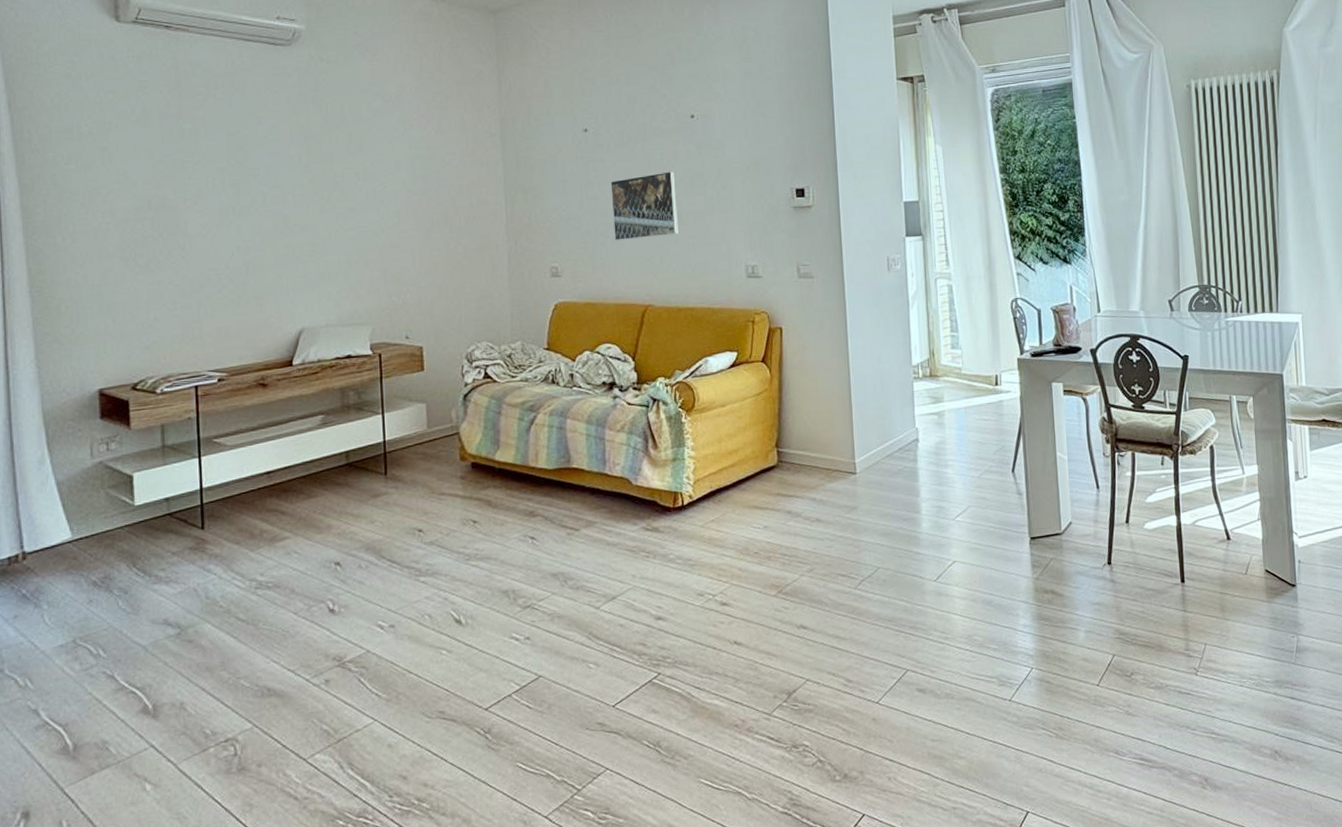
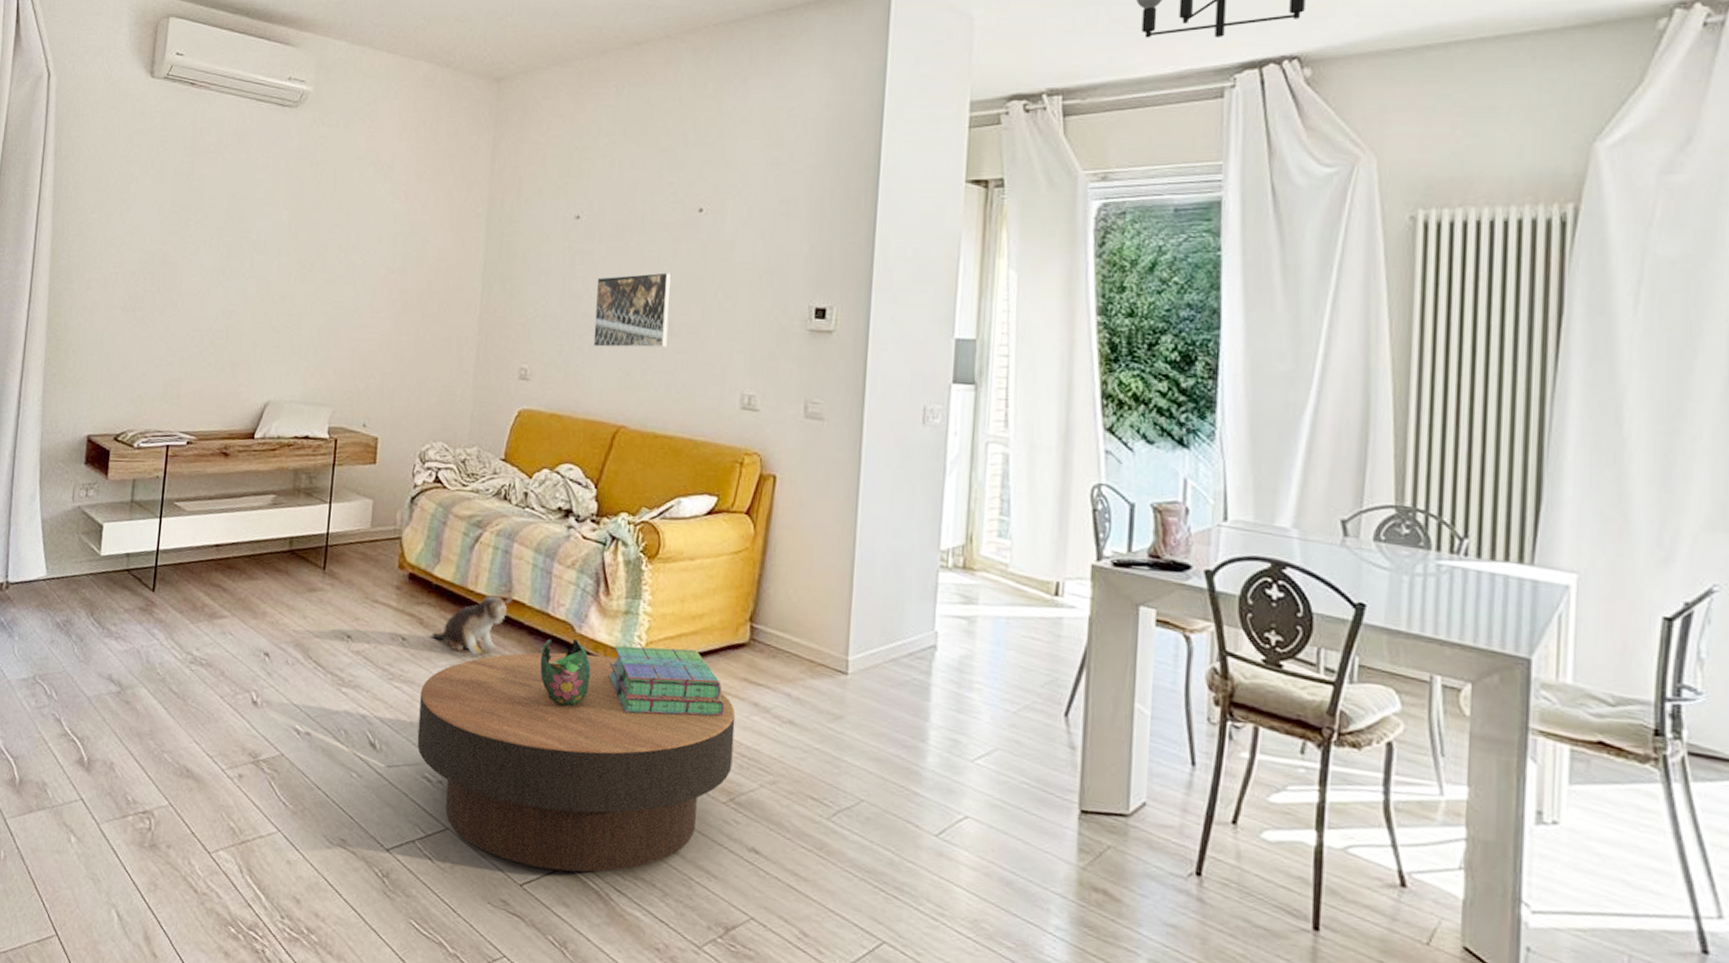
coffee table: none [497,498,777,689] -> present [417,652,736,872]
plush toy: none [501,465,572,523] -> present [431,595,513,656]
decorative bowl: none [604,489,651,549] -> present [540,638,591,707]
stack of books: none [665,479,766,542] -> present [608,645,726,717]

